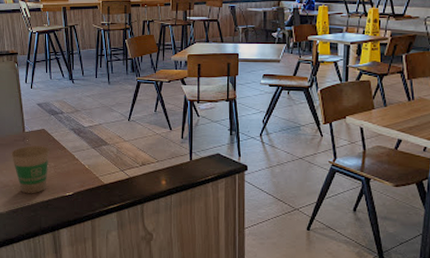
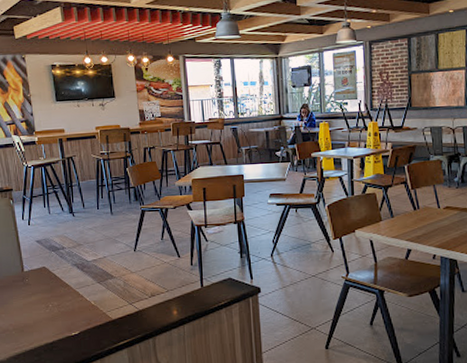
paper cup: present [11,145,49,194] -> none [9,285,52,338]

